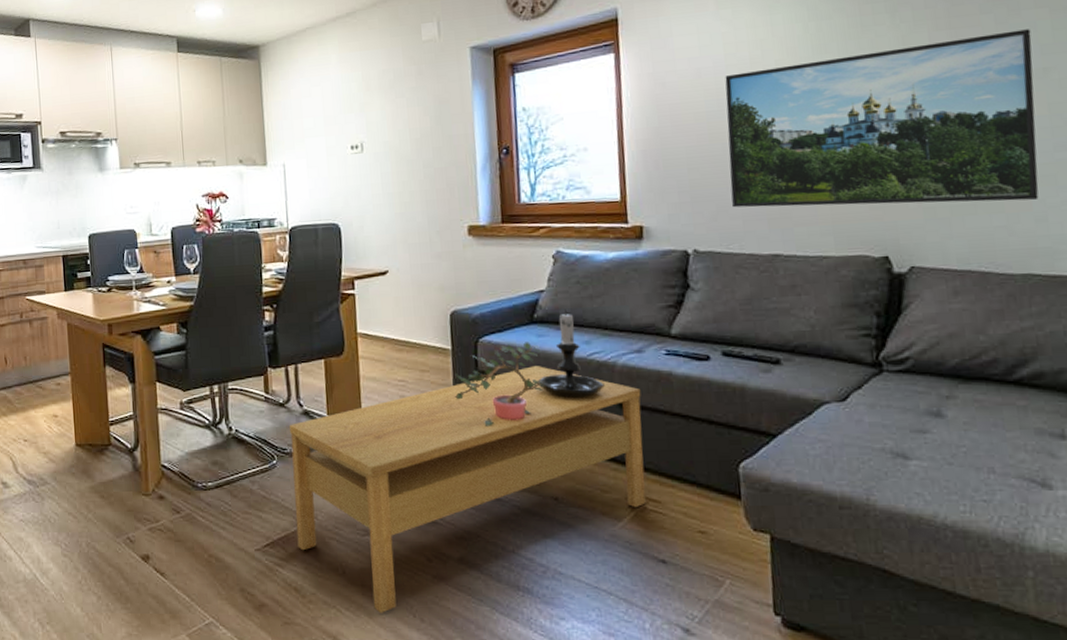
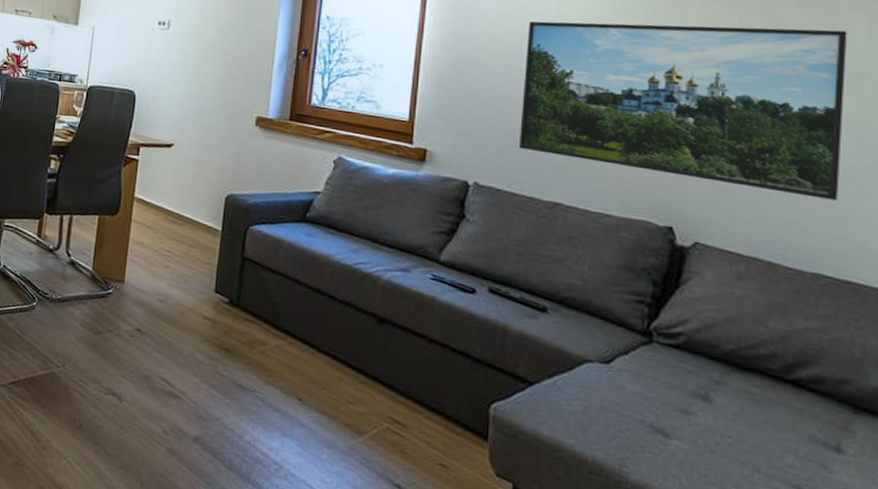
coffee table: present [289,366,646,613] -> none [41,263,401,475]
potted plant: present [454,342,545,426] -> none [216,235,308,313]
candle holder: present [537,308,605,398] -> none [299,214,366,305]

